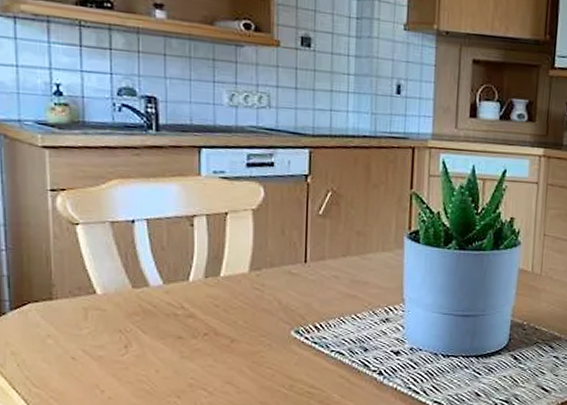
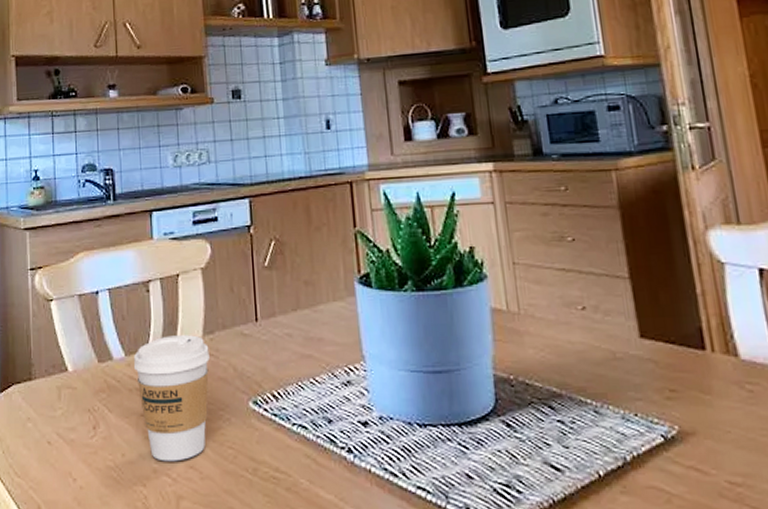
coffee cup: none [172,268,255,378] -> present [133,335,209,462]

